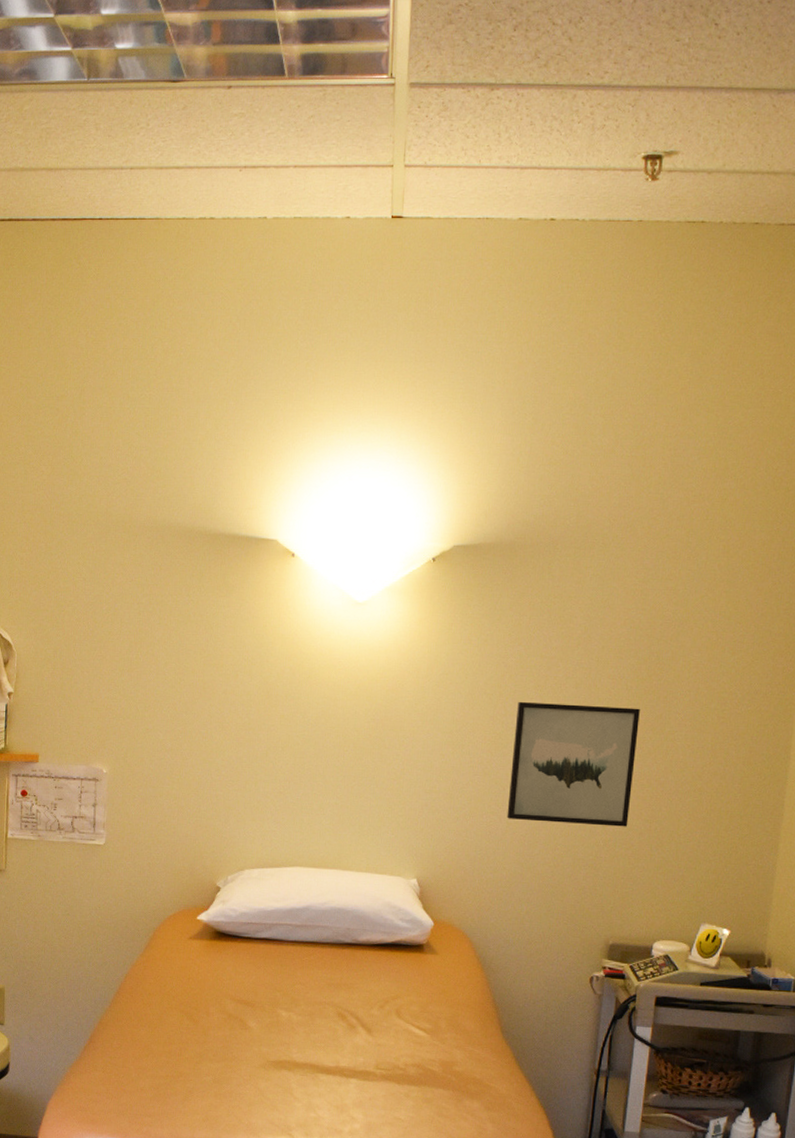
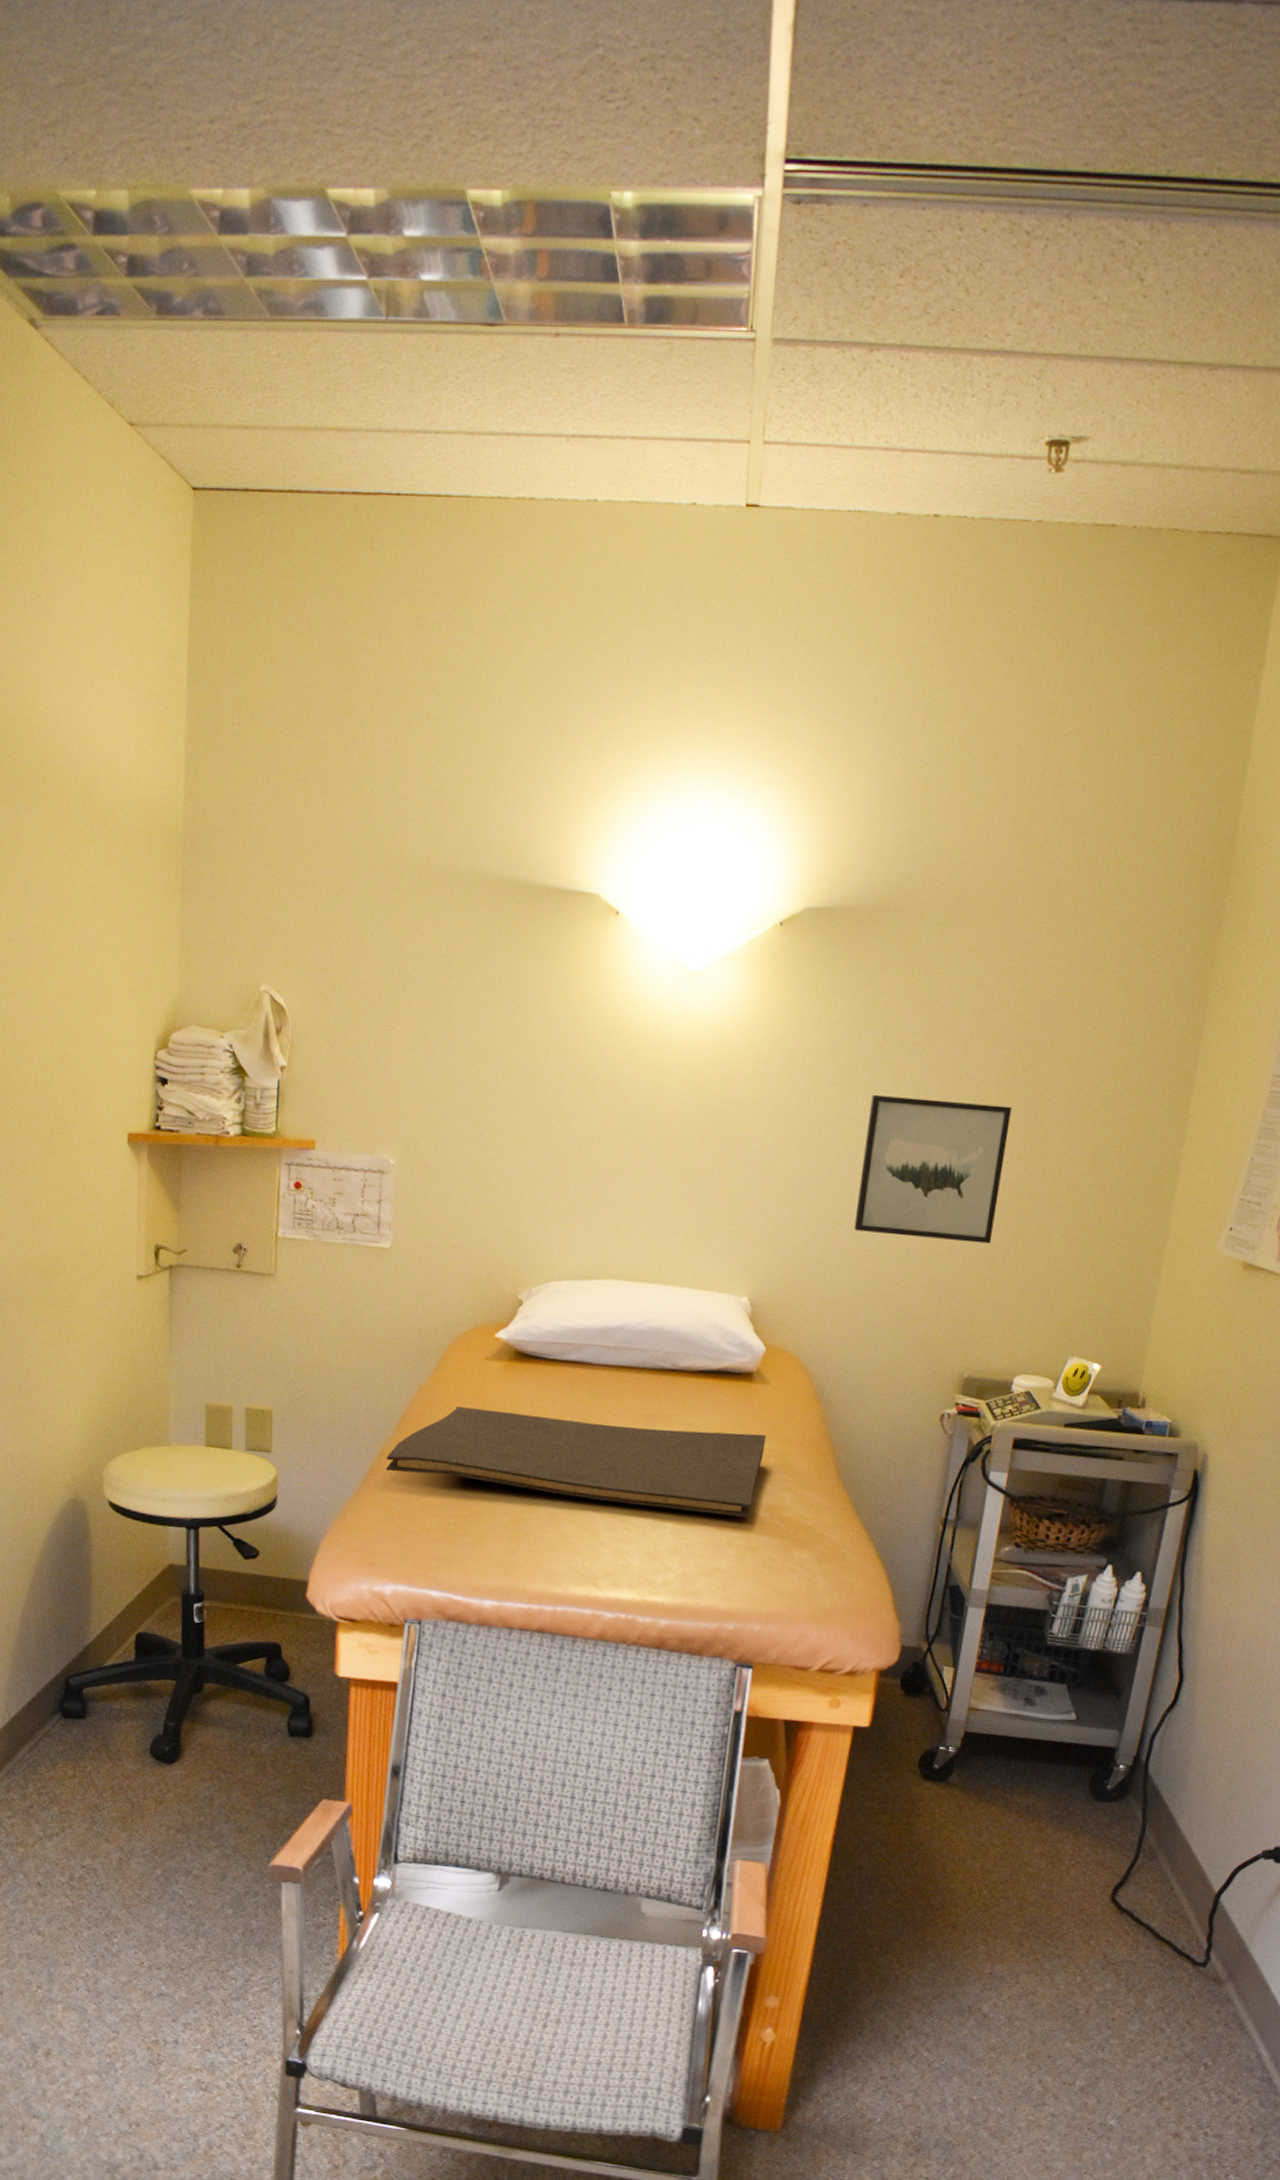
hand towel: none [103,980,437,1073] -> present [385,1406,767,1518]

